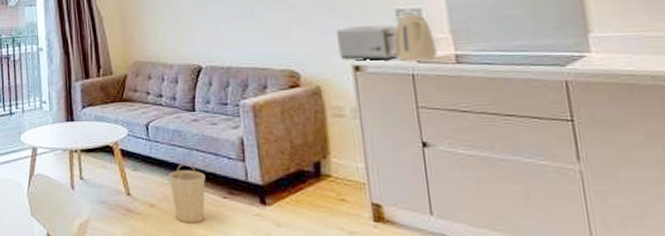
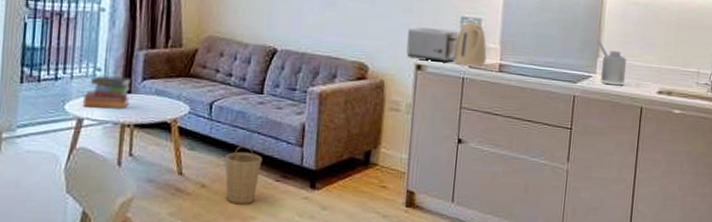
books: none [34,106,73,137] -> present [82,74,131,109]
soap dispenser: none [582,13,638,64] -> present [597,40,627,86]

